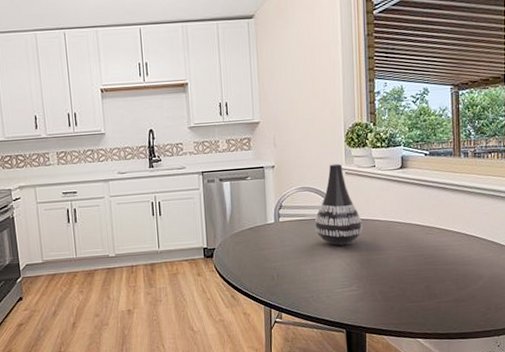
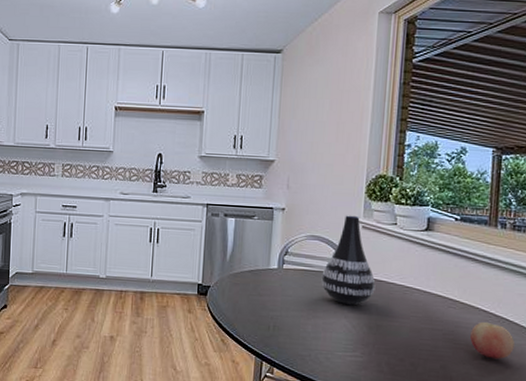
fruit: none [448,242,484,273] -> present [470,322,515,360]

